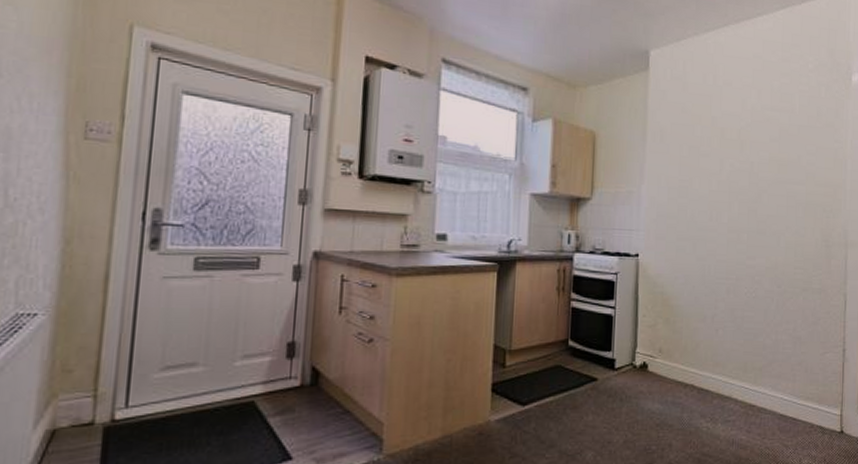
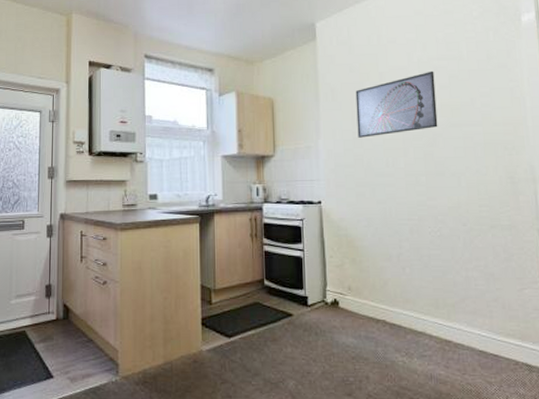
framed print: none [683,121,766,187] -> present [355,70,438,138]

